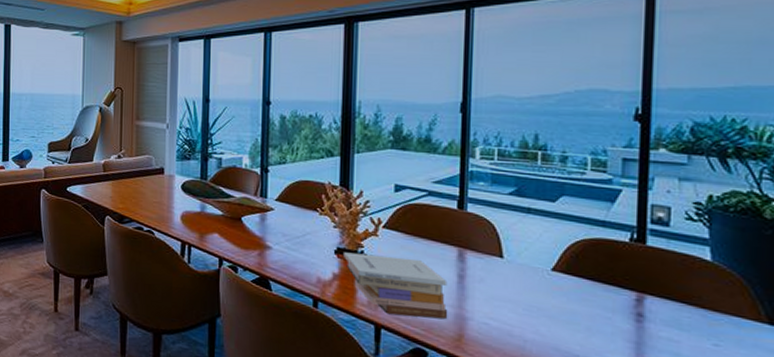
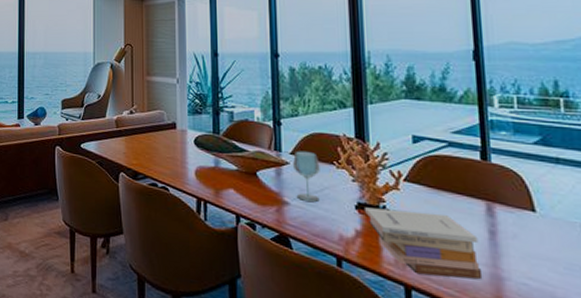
wine glass: none [276,197,304,247] -> present [292,151,320,203]

